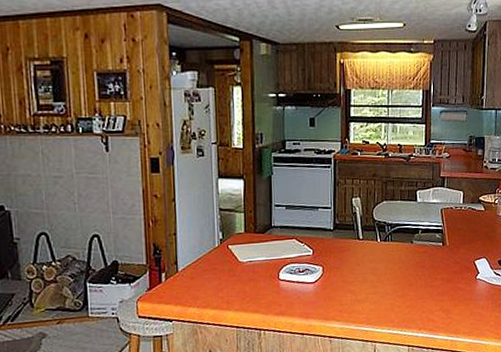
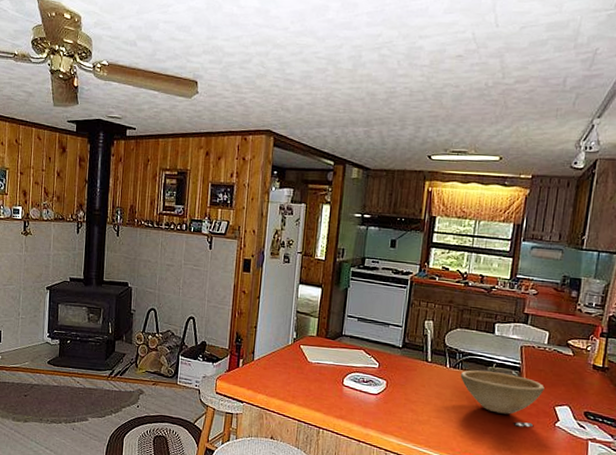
bowl: none [391,237,464,287] -> present [460,370,545,427]

